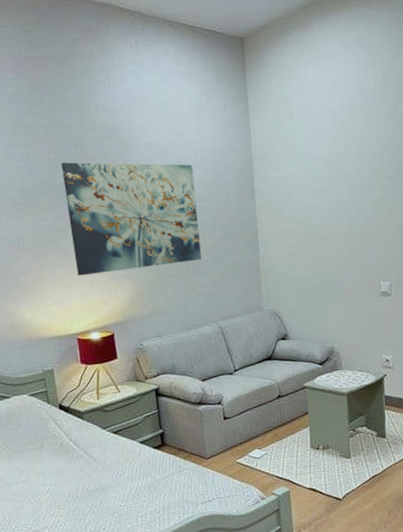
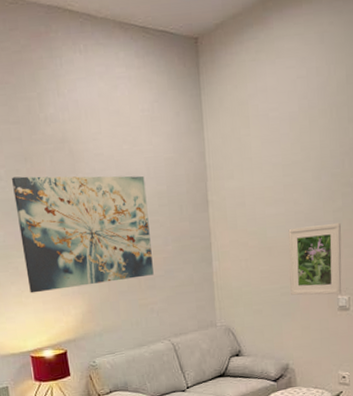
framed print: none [331,213,383,281] -> present [288,223,342,296]

